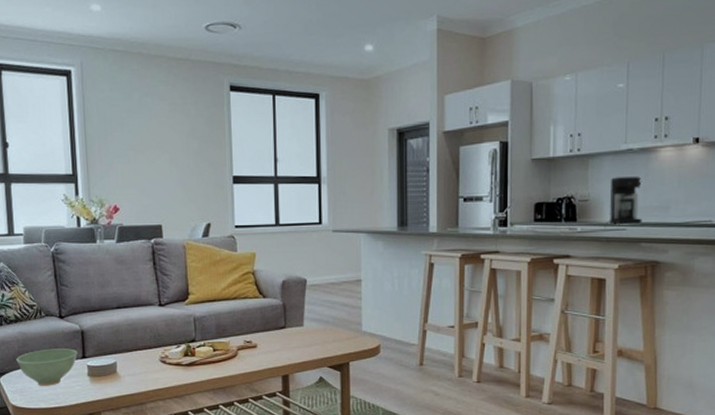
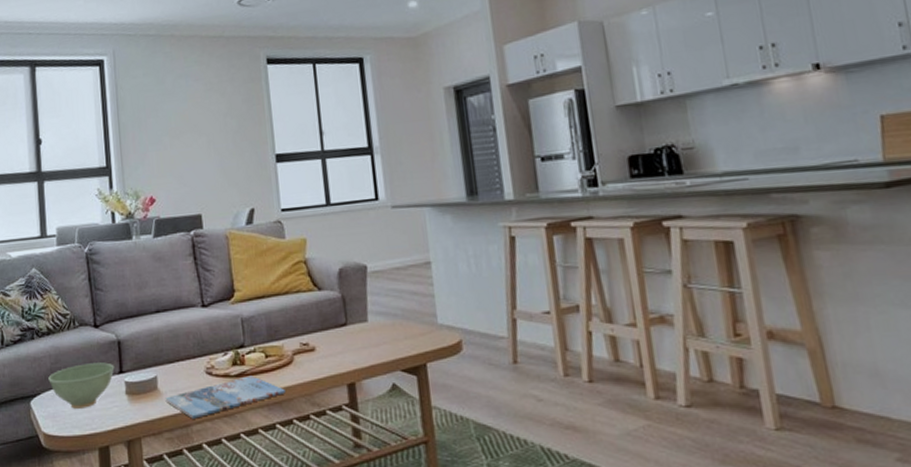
magazine: none [123,365,229,398] -> present [165,375,285,419]
coffee maker: present [610,177,642,224] -> none [718,115,767,174]

